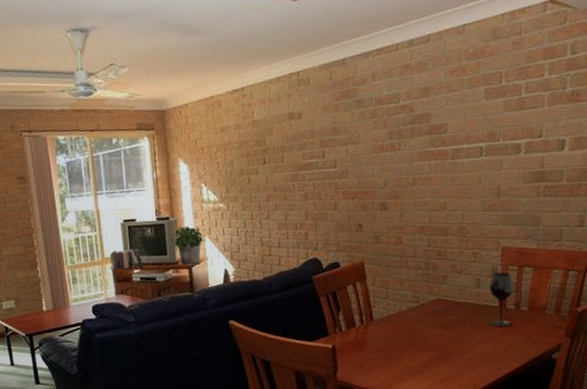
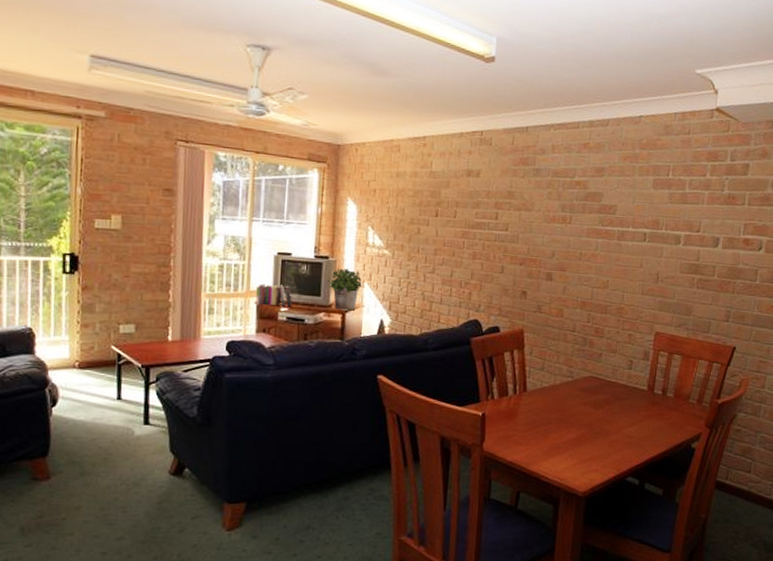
wineglass: present [489,271,514,327] -> none [637,355,663,412]

